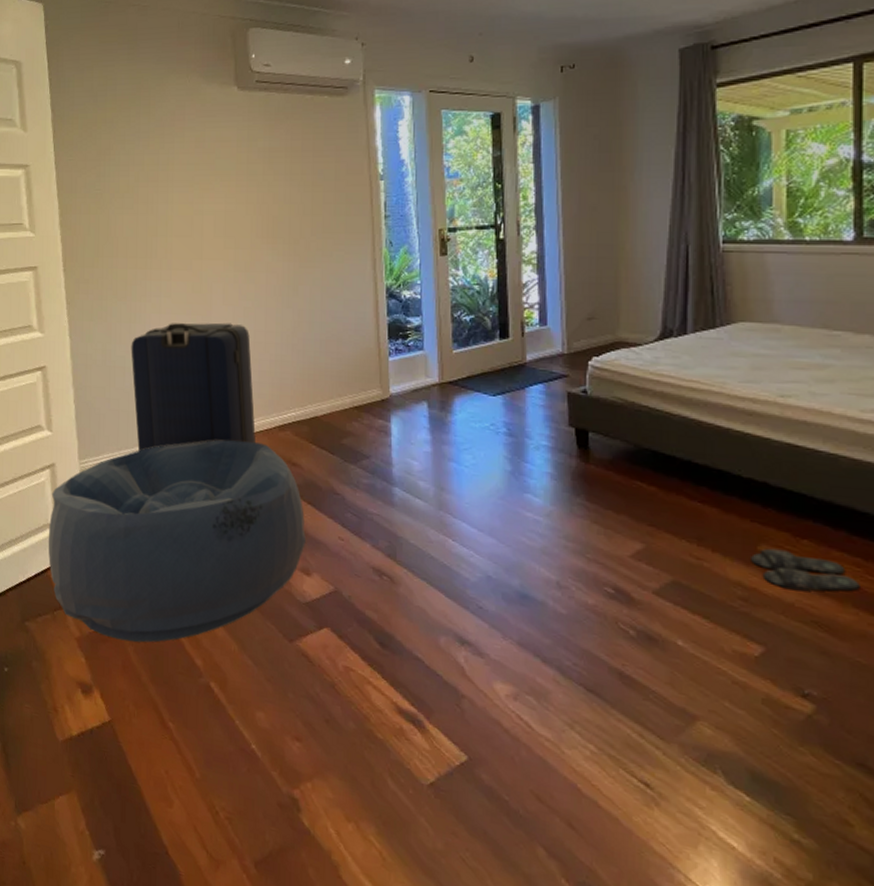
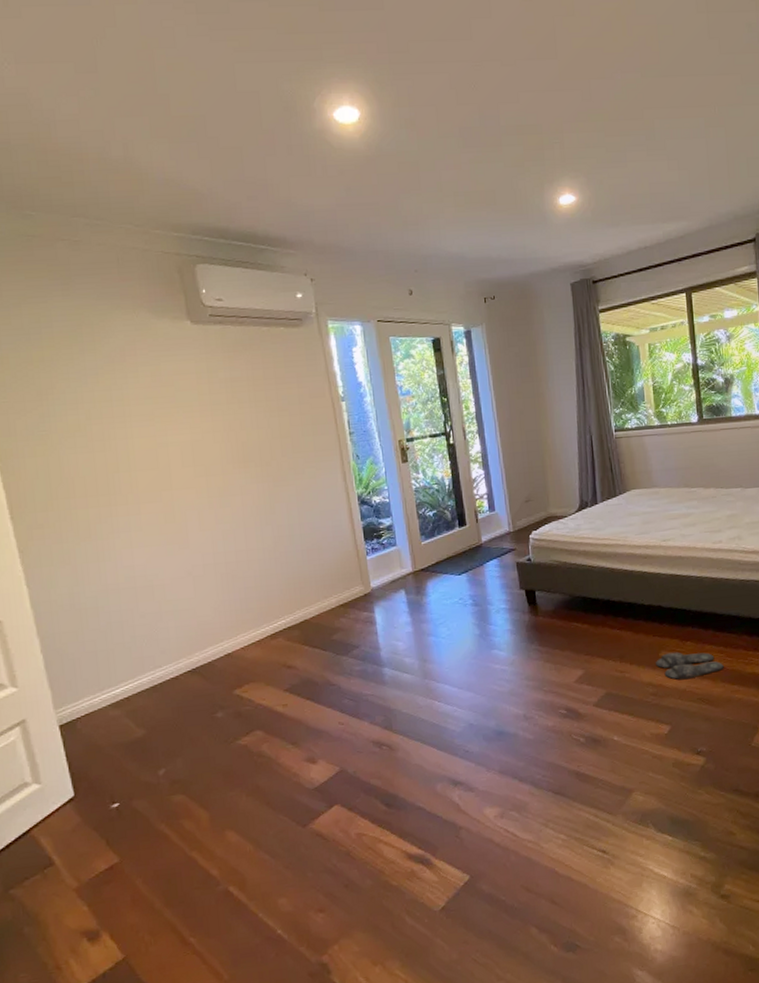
bean bag chair: present [48,439,306,643] -> none [25,654,308,878]
suitcase: present [131,322,256,451] -> none [102,547,249,687]

